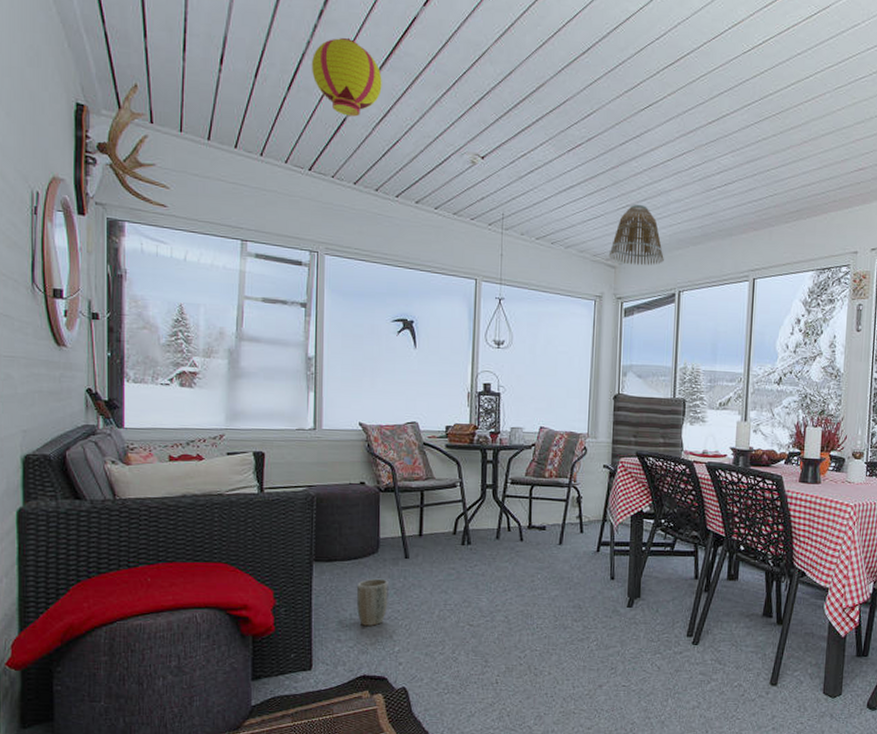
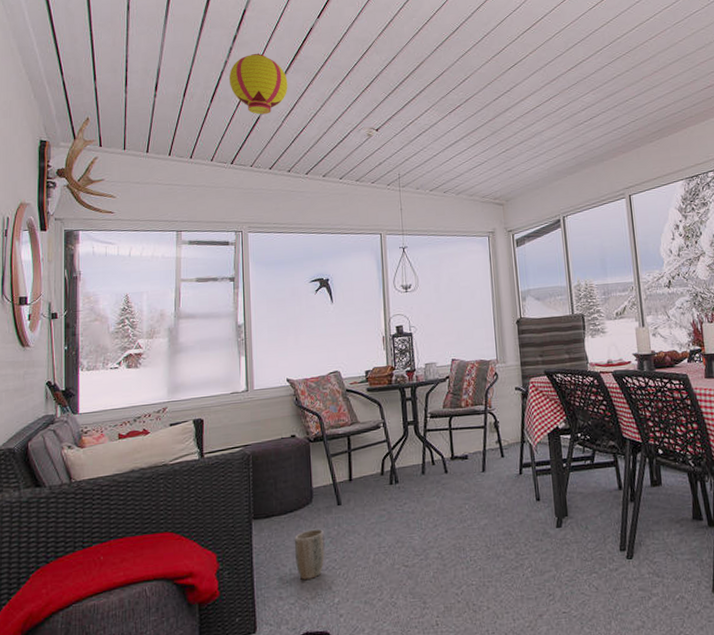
lamp shade: present [608,204,664,266] -> none [495,147,546,201]

